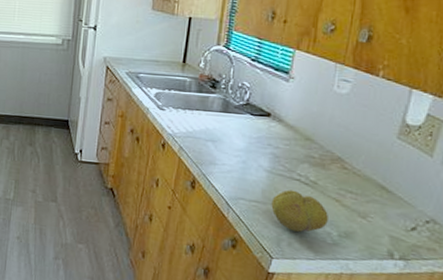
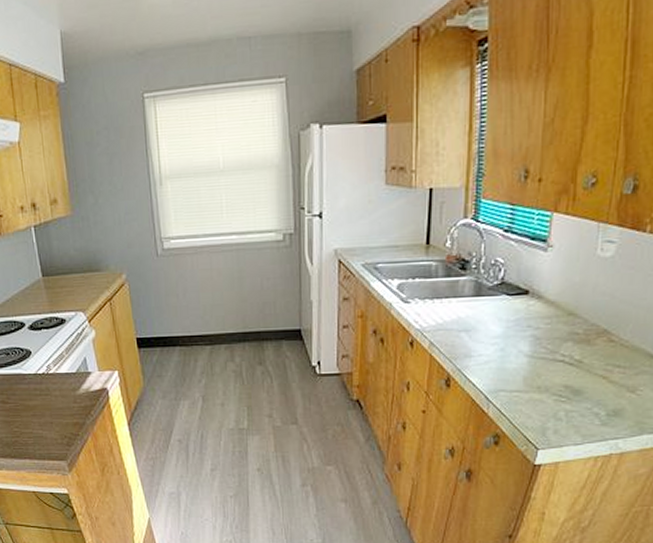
fruit: present [271,190,328,232] -> none [534,373,595,417]

